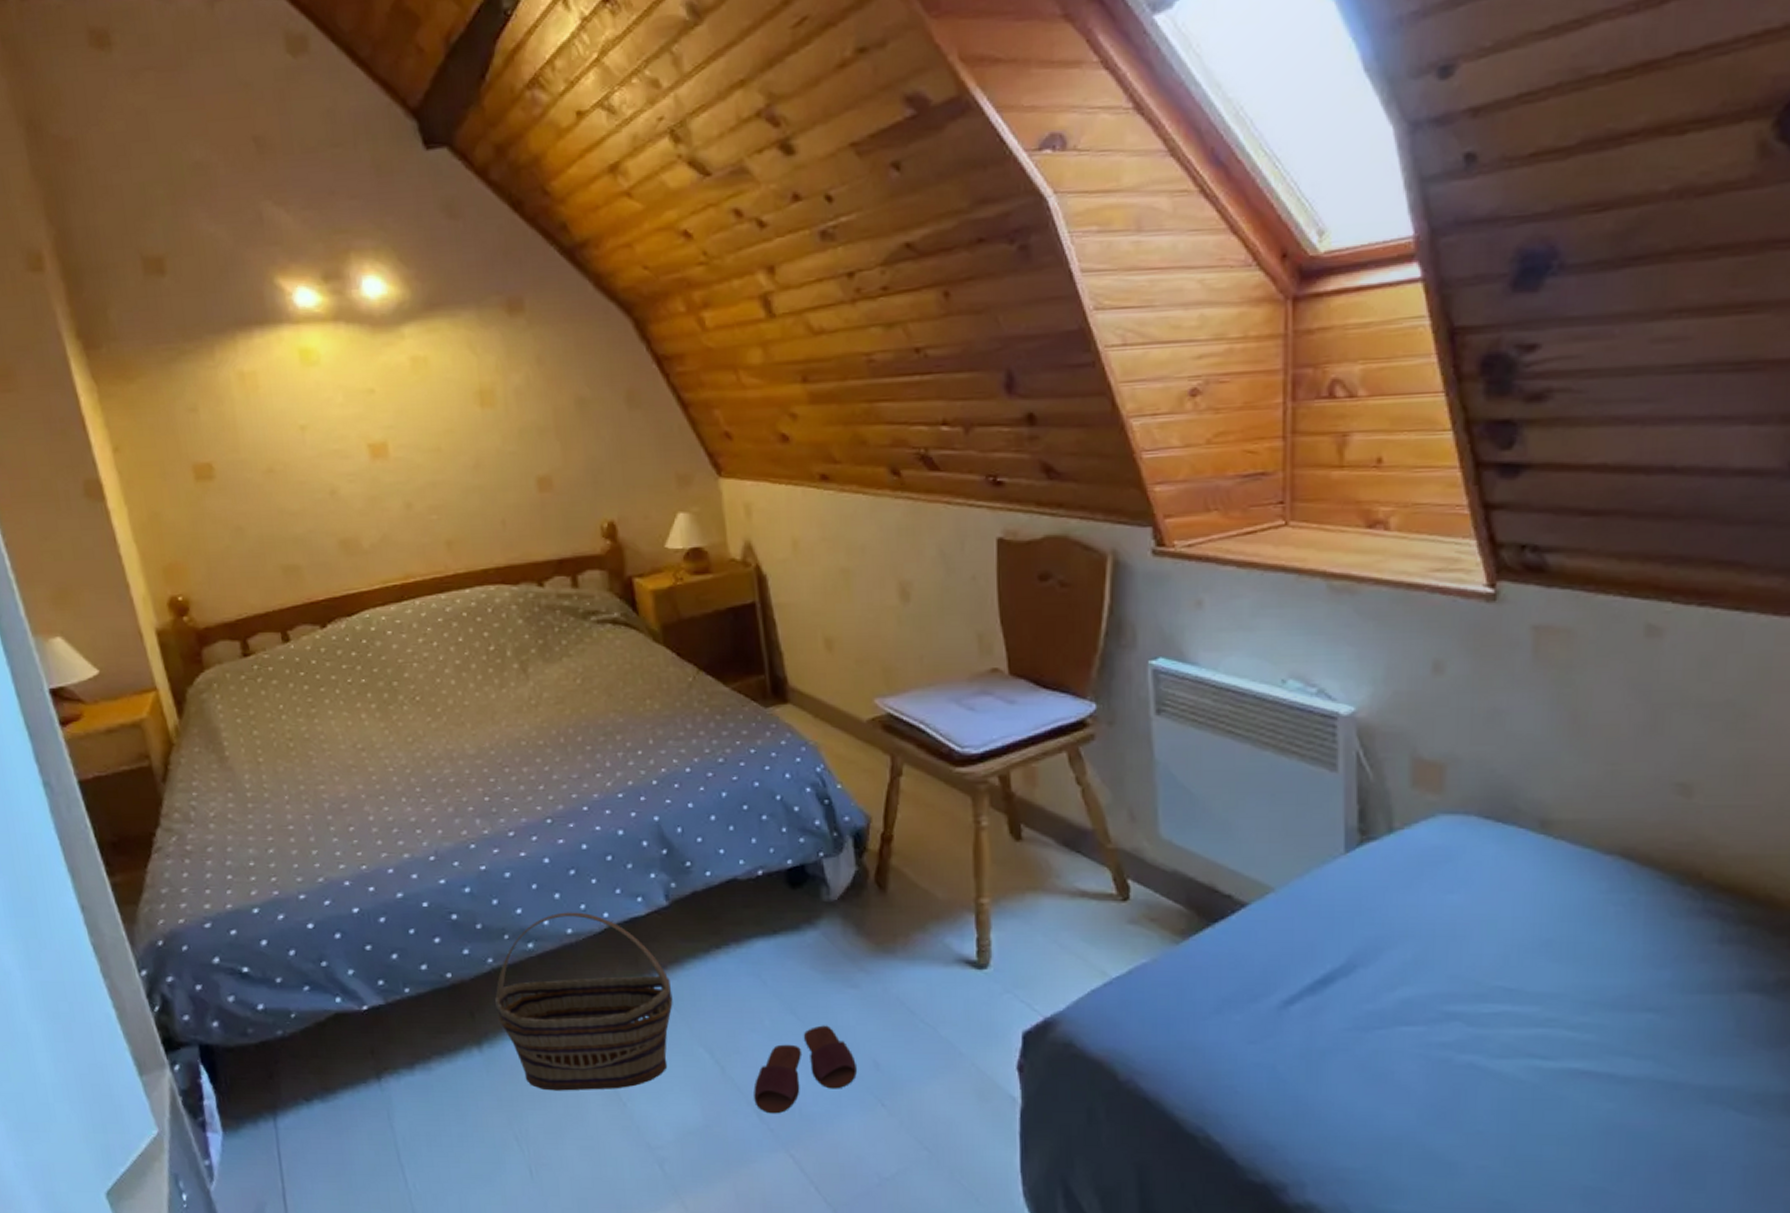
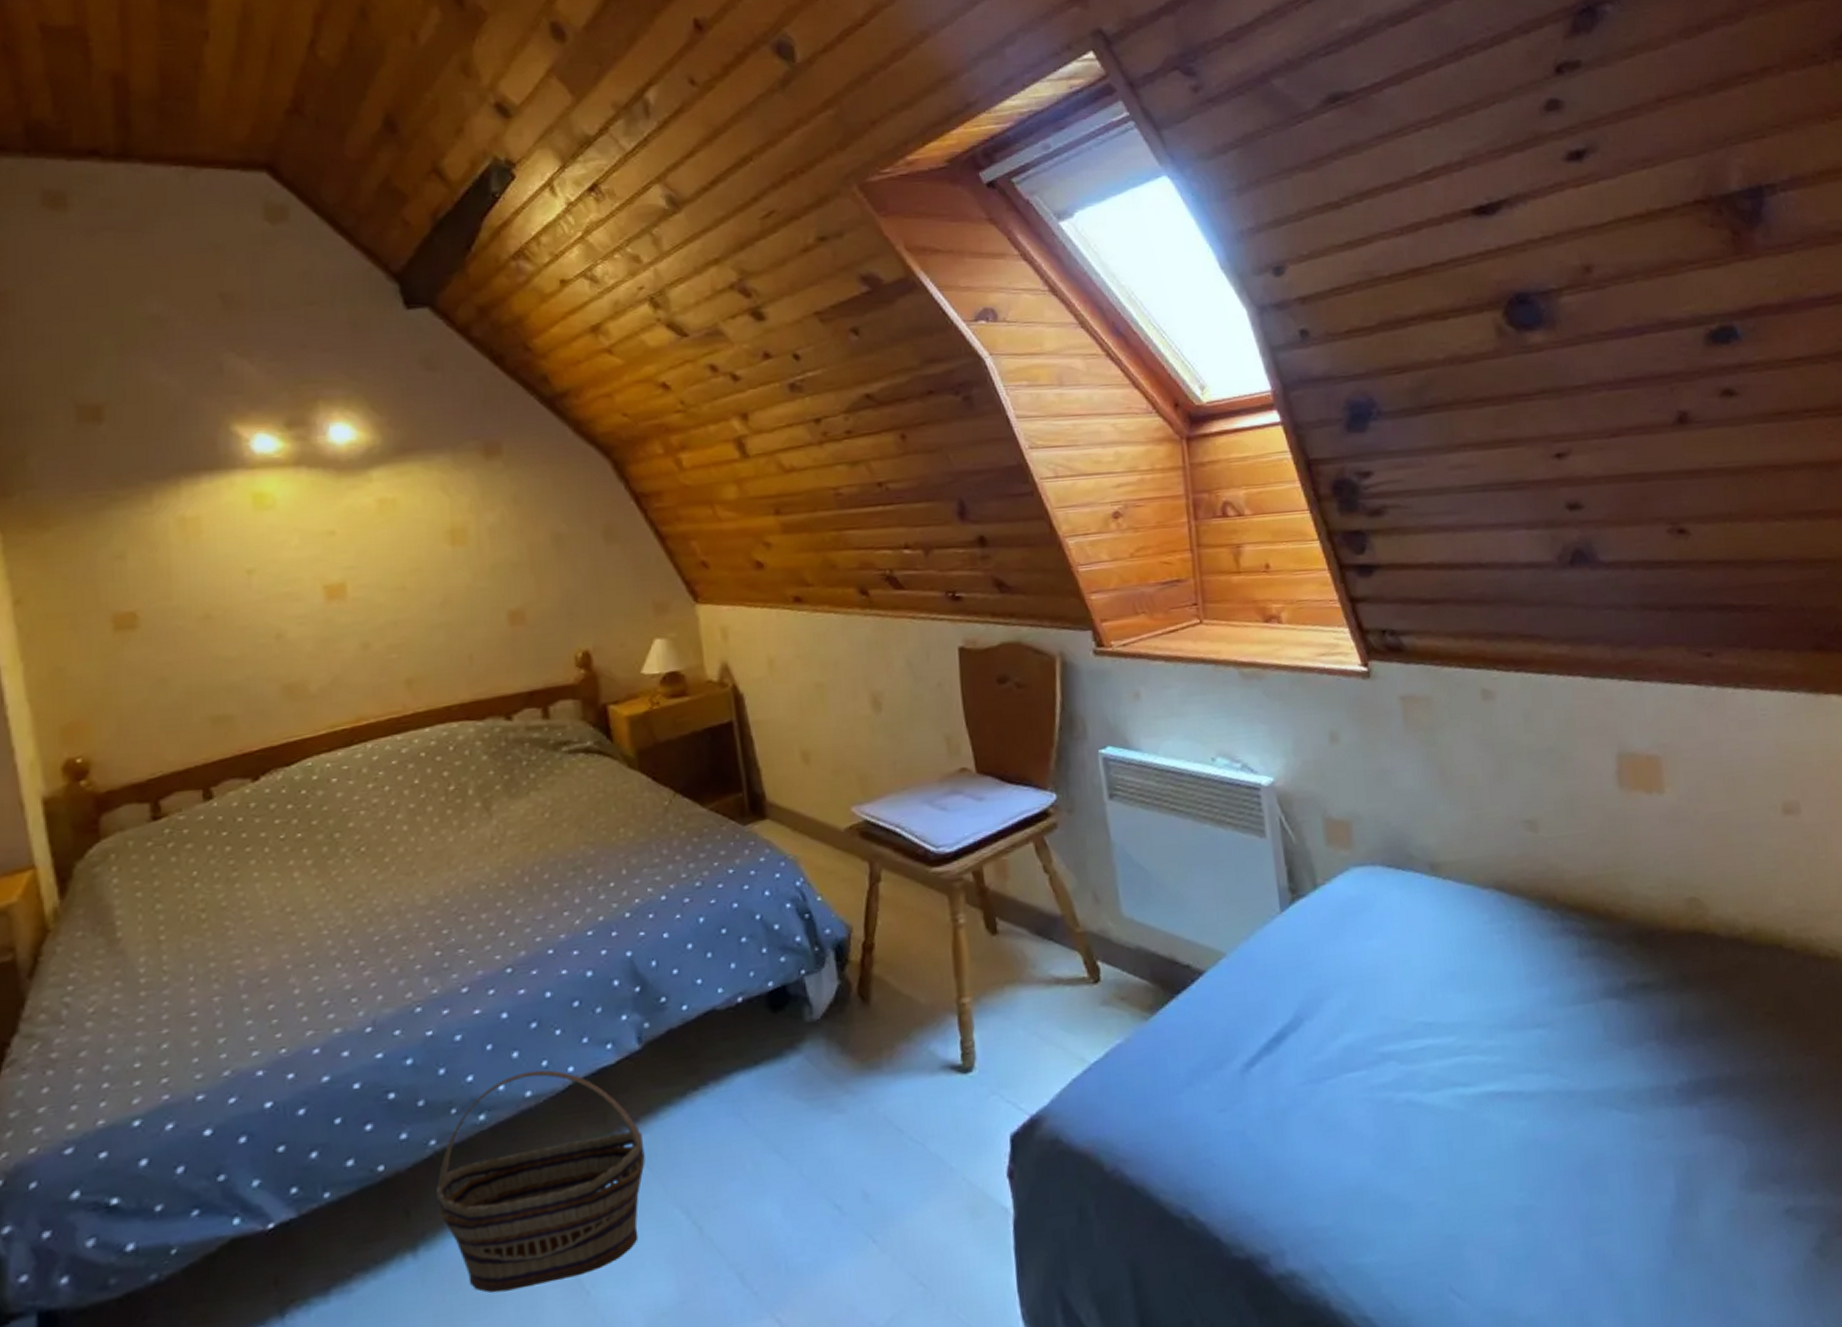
slippers: present [754,1025,857,1114] -> none [735,1159,846,1274]

